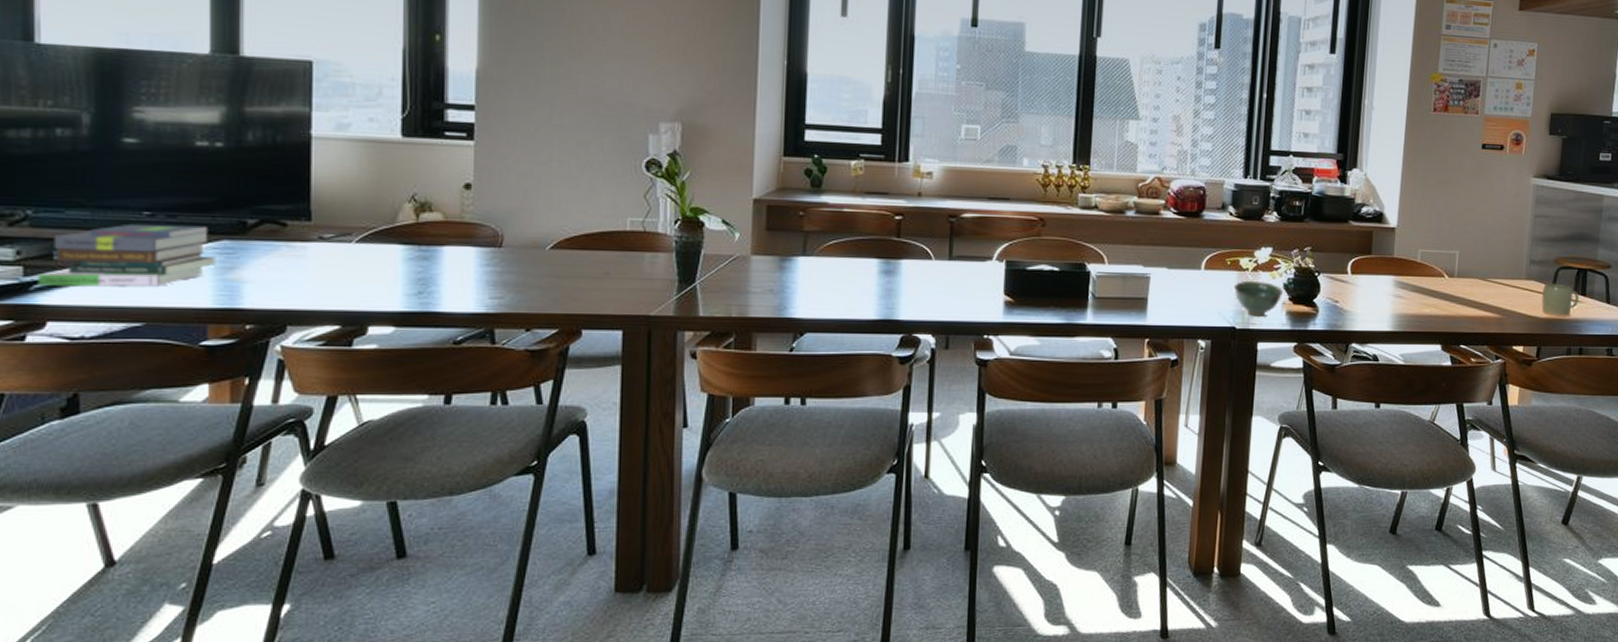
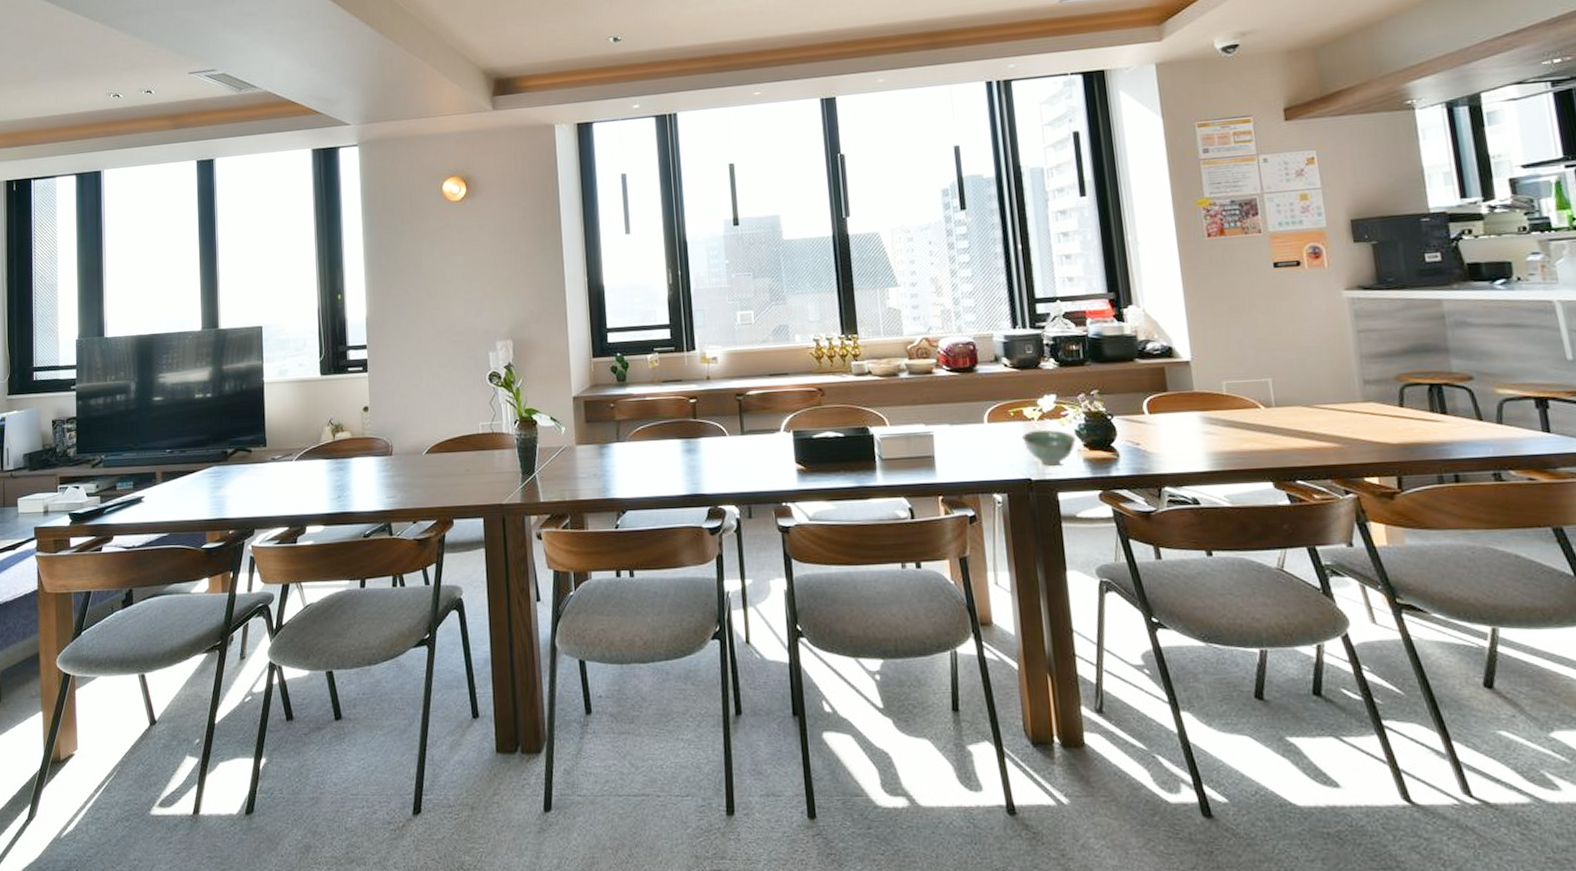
books: present [37,223,216,287] -> none [108,457,210,511]
mug: present [1541,283,1579,317] -> none [1388,403,1440,441]

